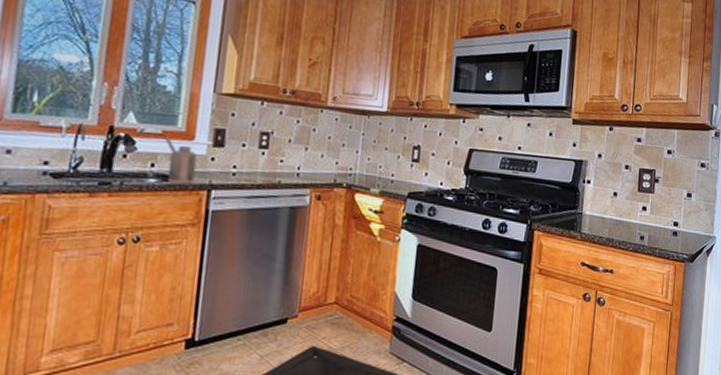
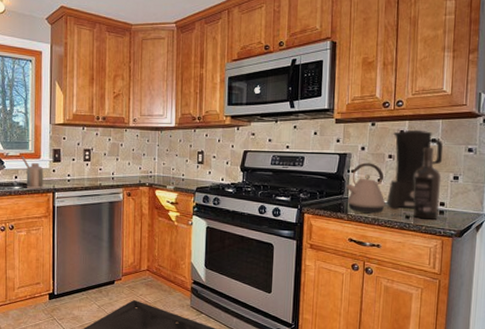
kettle: none [580,172,621,233] -> present [345,162,385,214]
blender: none [621,138,678,229] -> present [386,129,443,210]
wine bottle: none [647,158,676,242] -> present [413,147,442,220]

